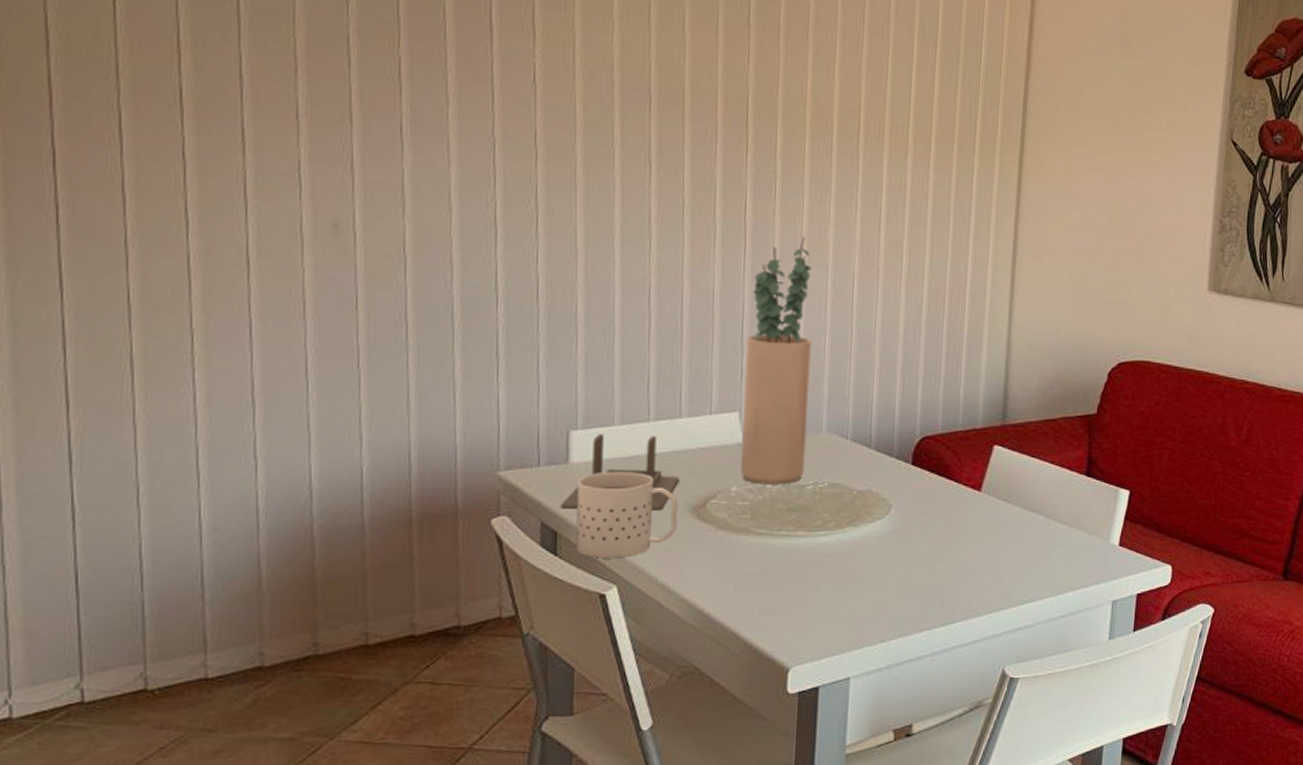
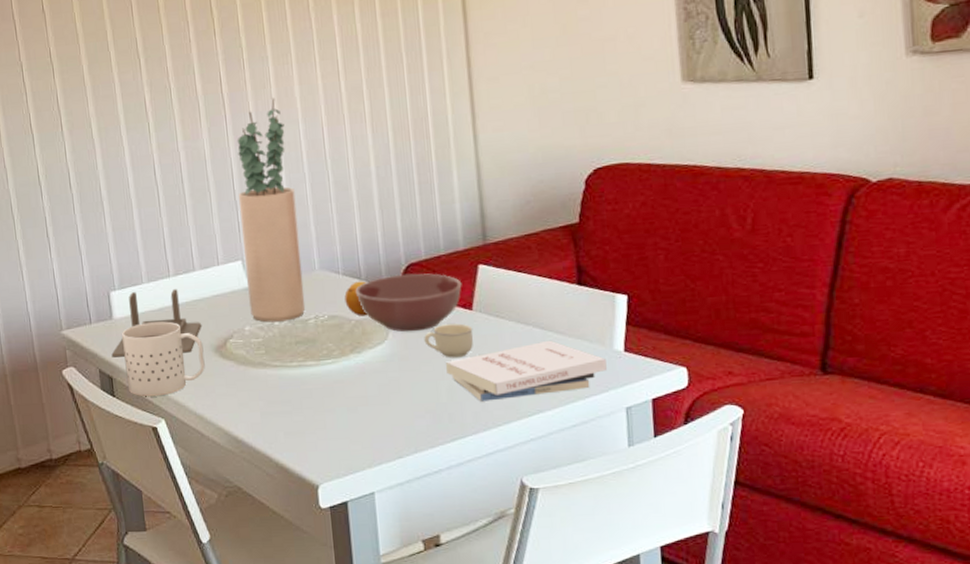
fruit: none [849,449,876,487] -> present [344,281,367,317]
bowl: none [862,446,975,509] -> present [355,273,462,332]
cup: none [927,504,979,540] -> present [424,323,473,358]
books: none [945,528,1101,587] -> present [446,340,607,402]

